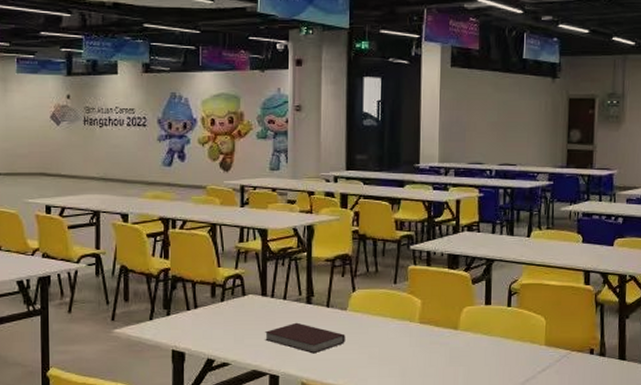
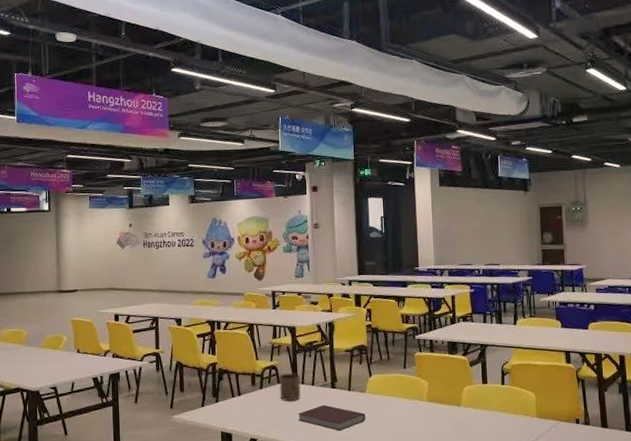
cup: none [244,284,269,318] -> present [279,373,301,402]

